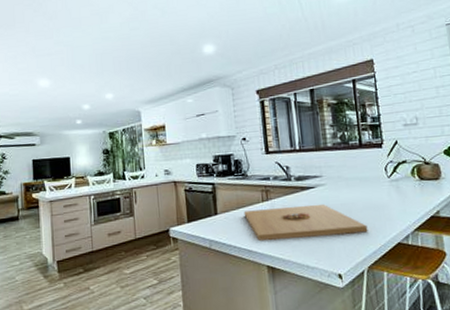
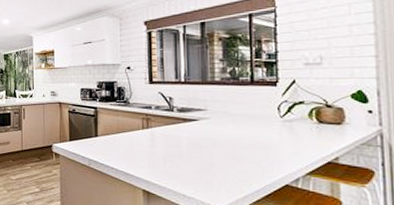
platter: present [243,203,368,241] -> none [123,136,253,170]

